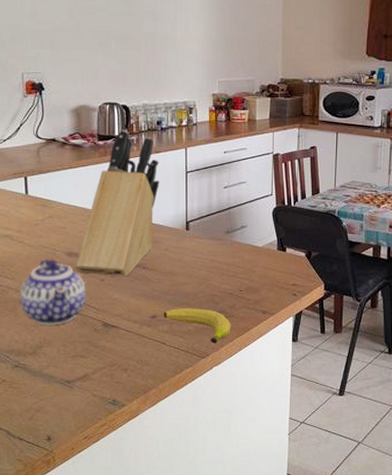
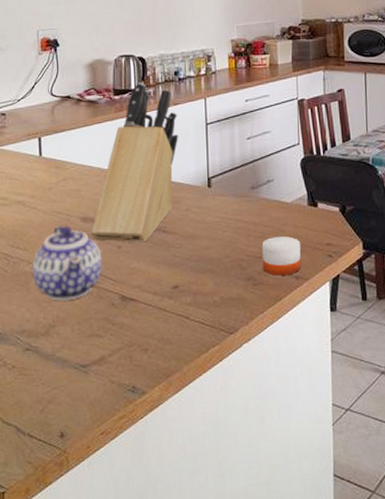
fruit: present [163,308,231,343] -> none [185,275,261,316]
candle: none [233,274,268,310] -> present [261,234,301,276]

